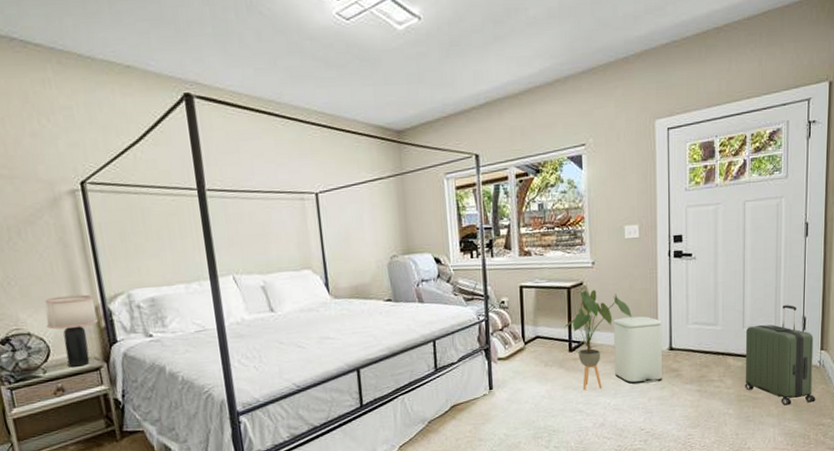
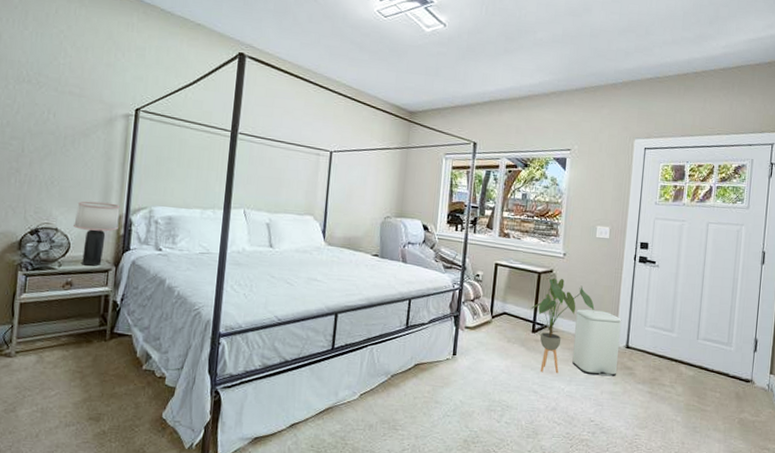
suitcase: present [745,305,816,406] -> none [694,324,764,425]

